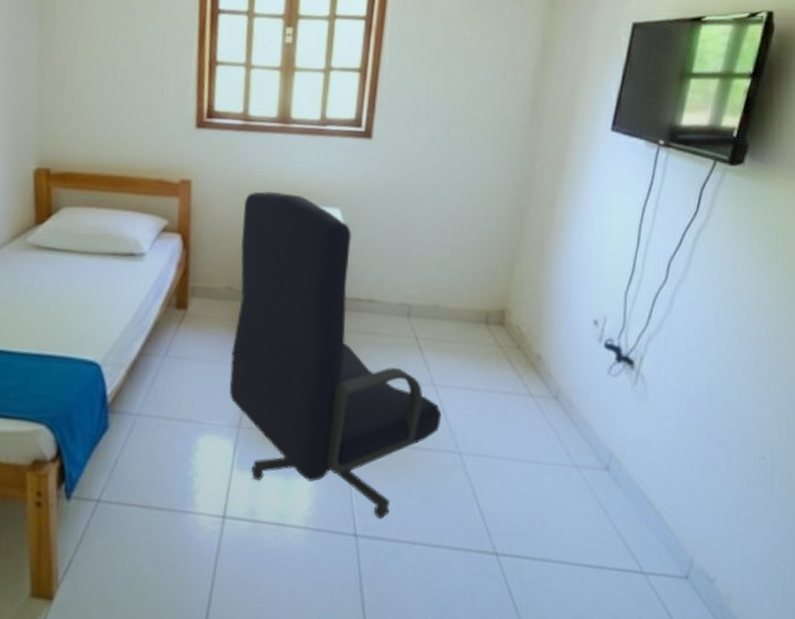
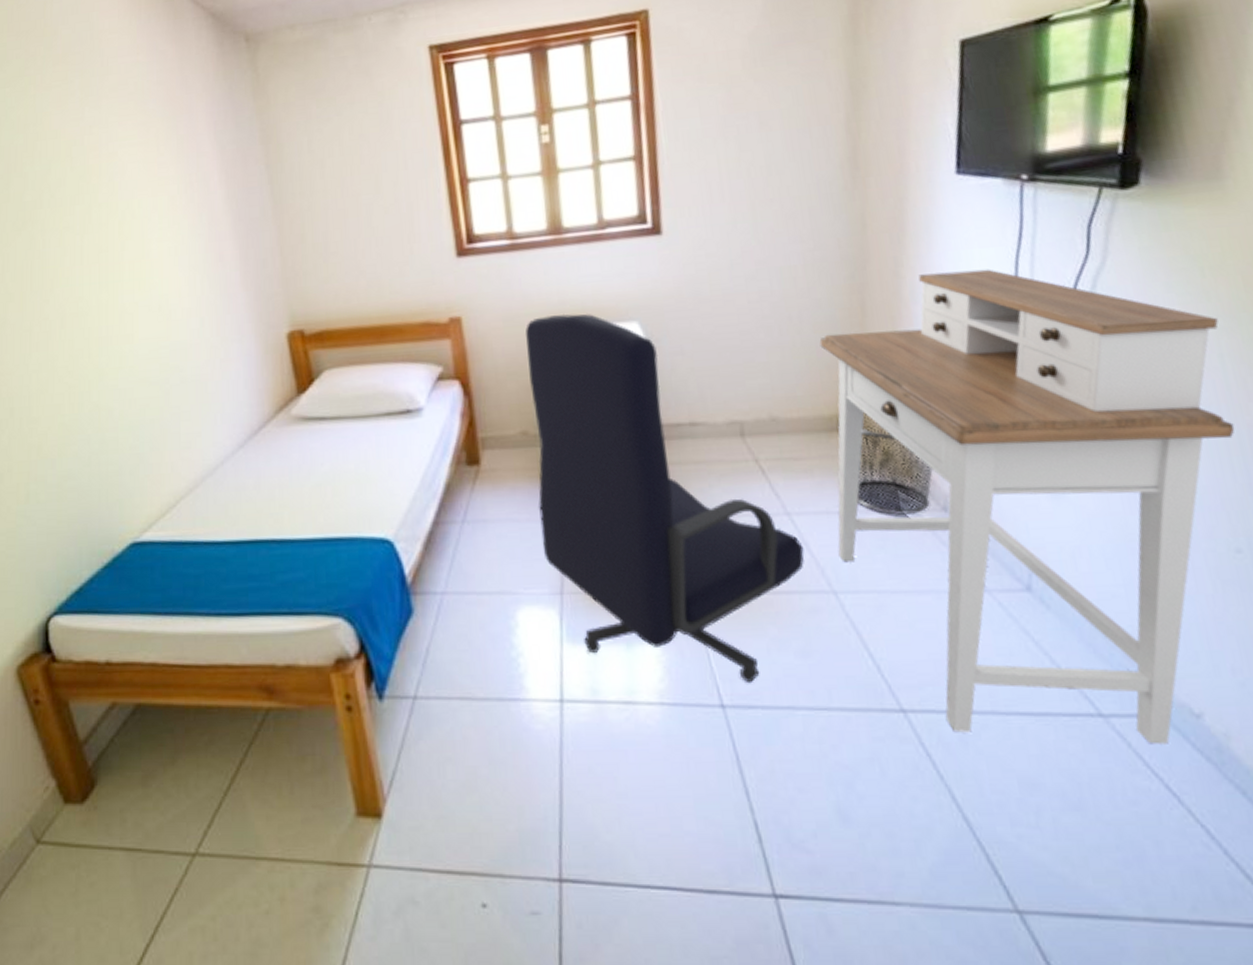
desk: none [468,207,780,600] -> present [819,269,1235,745]
waste bin: none [490,313,552,400] -> present [857,414,933,516]

